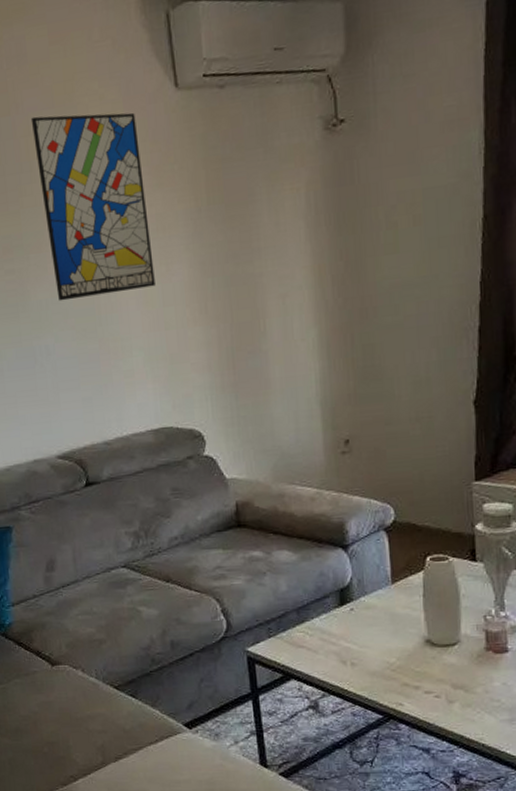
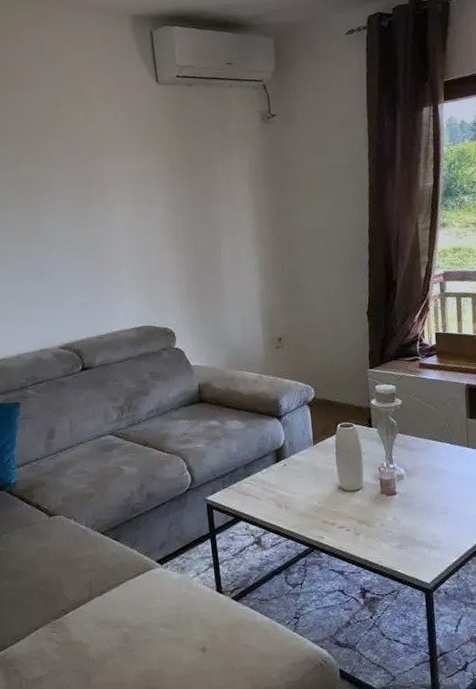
wall art: present [30,112,155,302] -> none [47,93,139,229]

